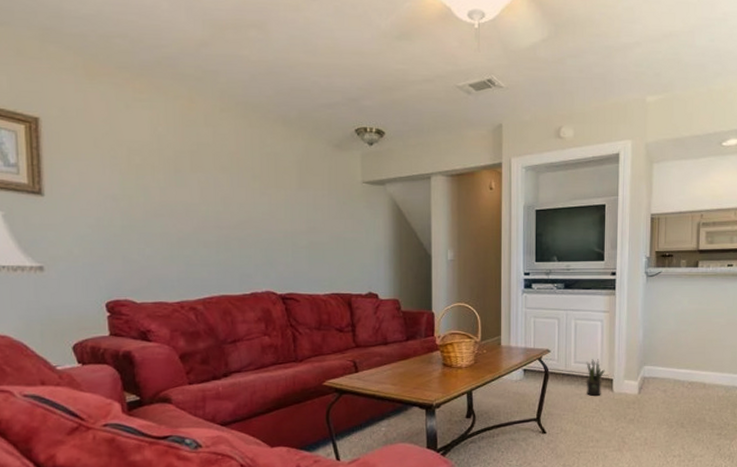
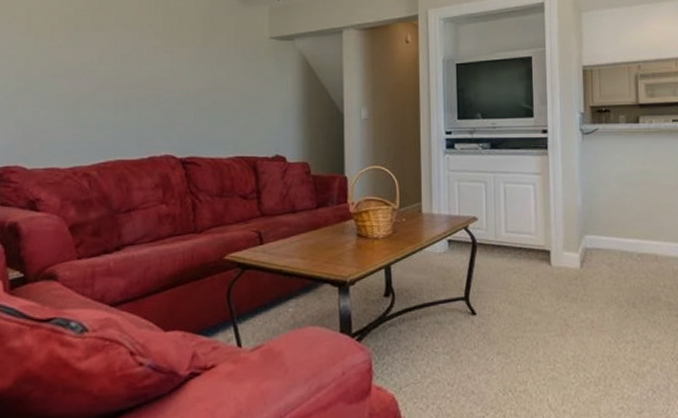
potted plant: present [586,359,605,396] -> none [518,228,541,270]

